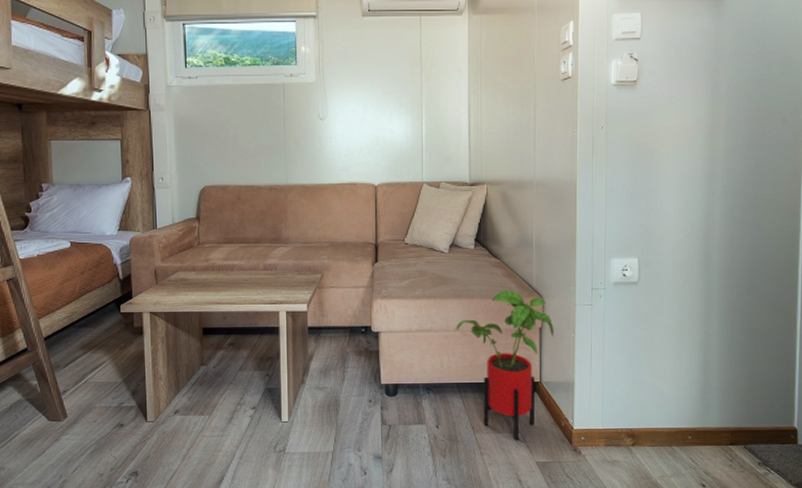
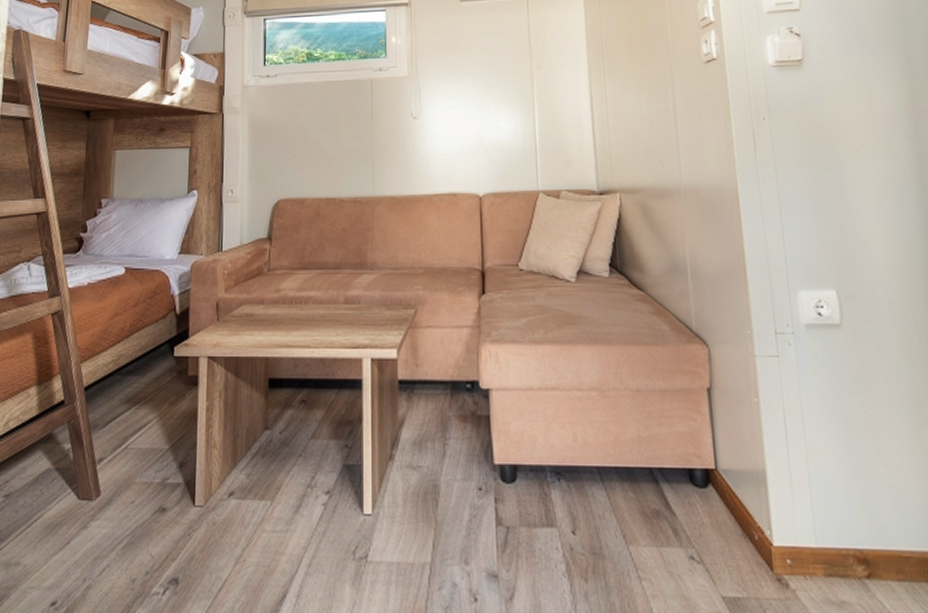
house plant: present [456,289,554,441] -> none [591,332,729,560]

